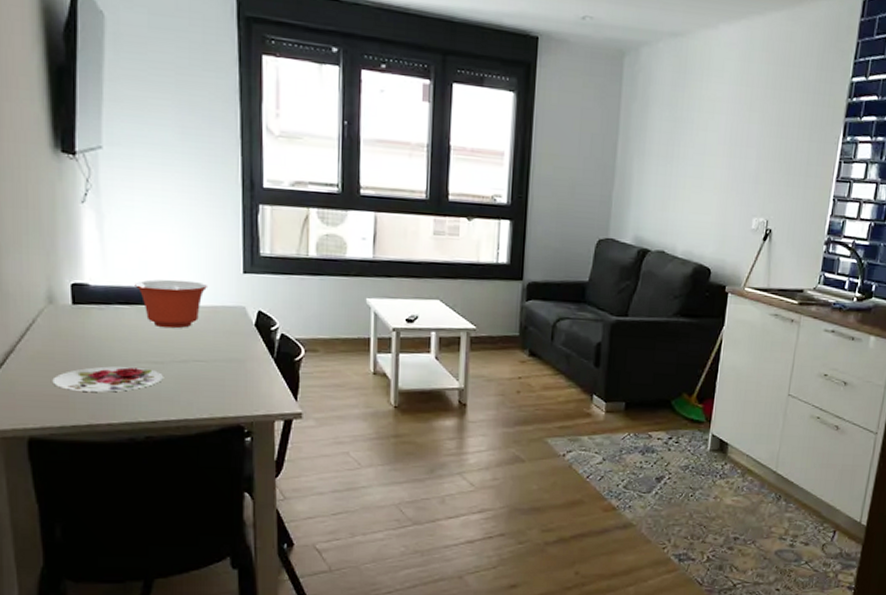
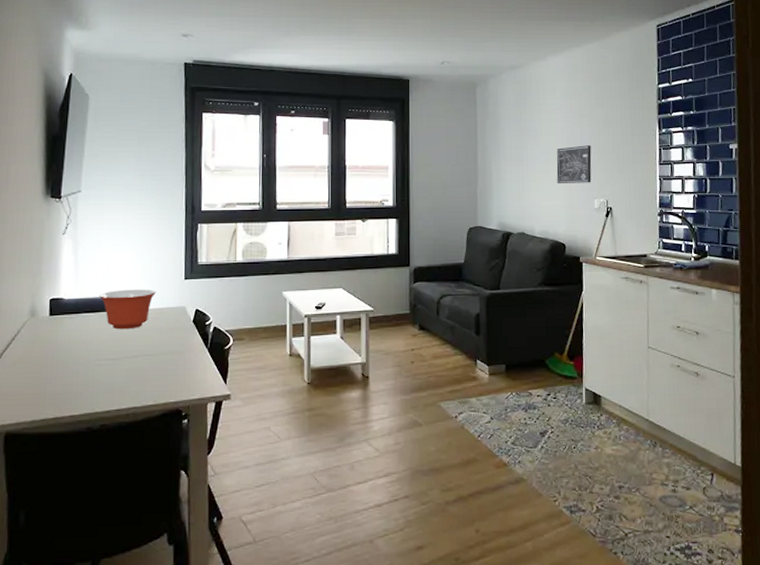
plate: present [52,366,163,392] -> none [28,364,117,389]
wall art: none [711,148,758,197] -> present [556,145,592,183]

